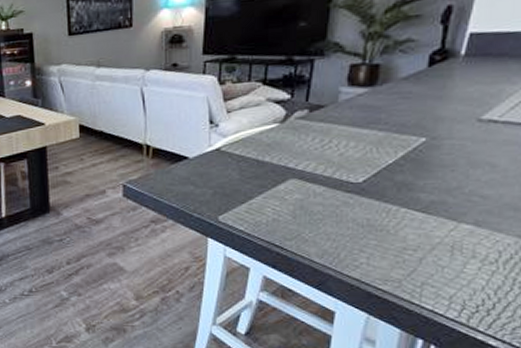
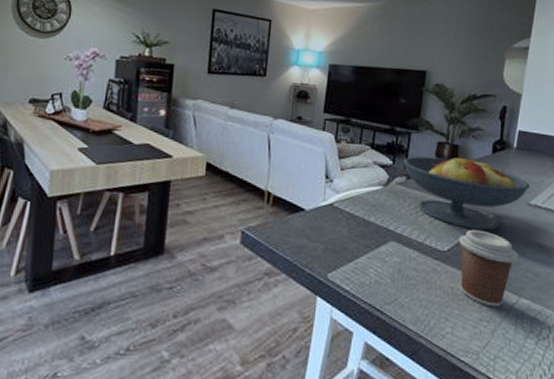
fruit bowl: none [305,76,484,157] -> present [403,156,531,230]
coffee cup: none [378,156,461,235] -> present [459,229,519,307]

